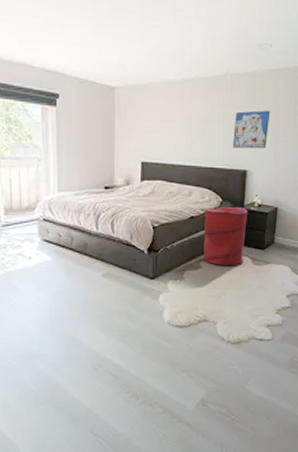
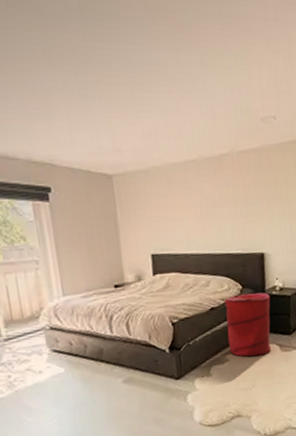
wall art: present [233,110,270,149] -> none [245,188,282,231]

